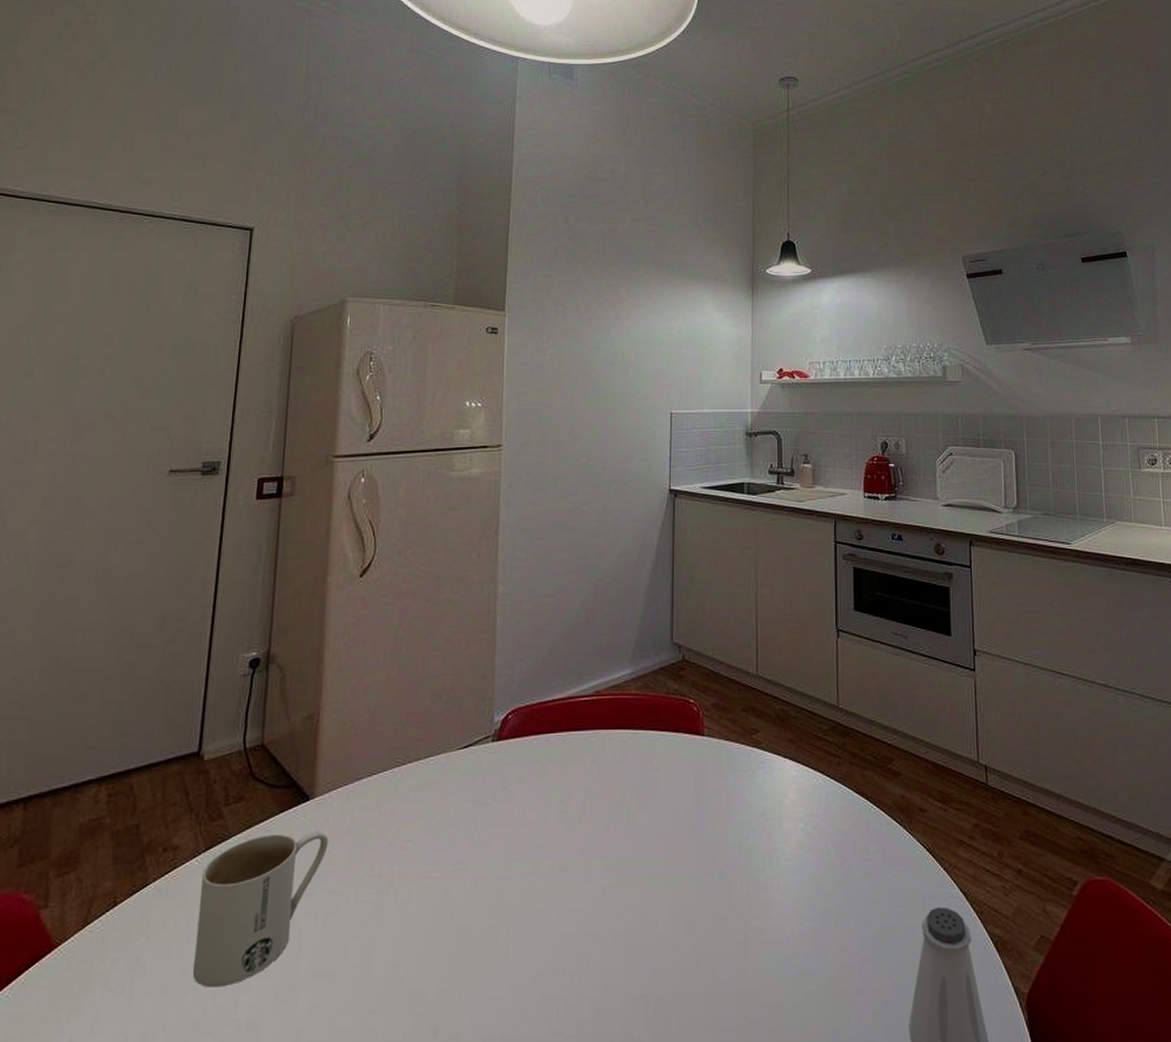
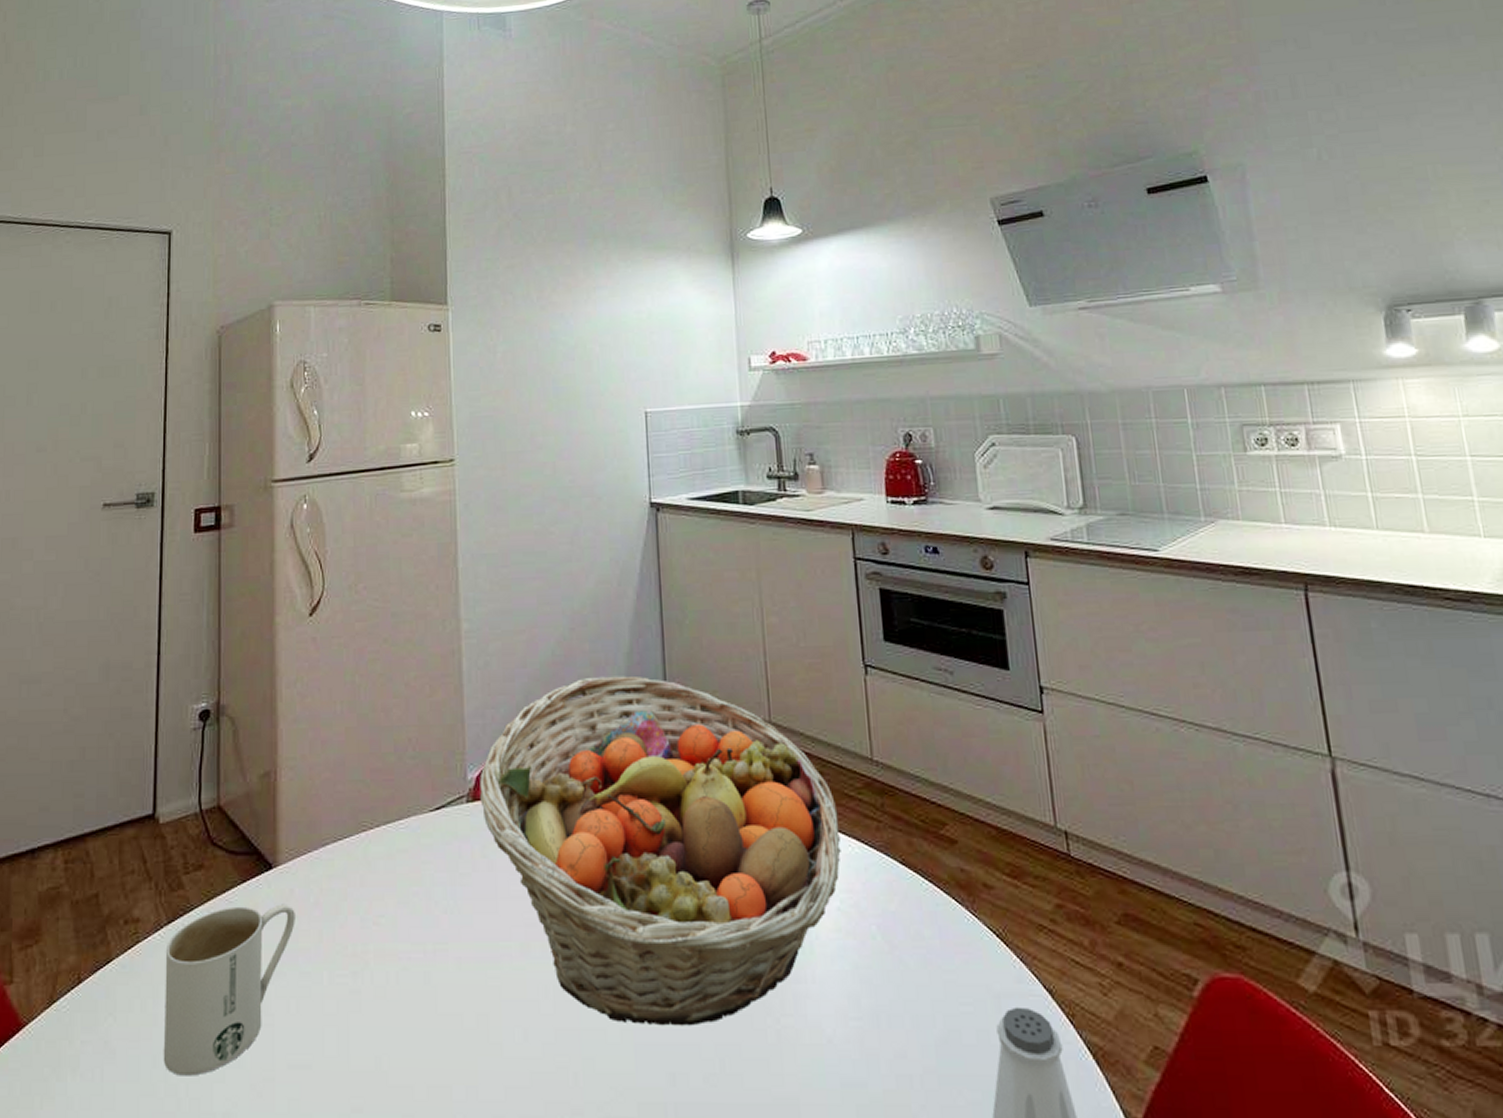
fruit basket: none [504,635,808,931] -> present [479,675,841,1026]

